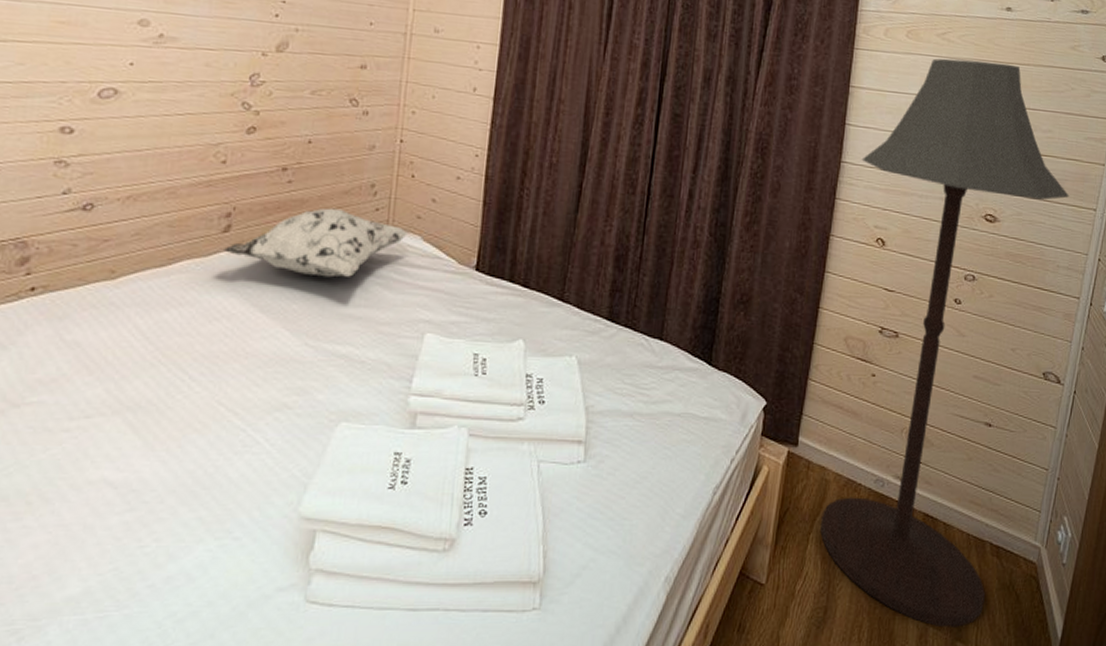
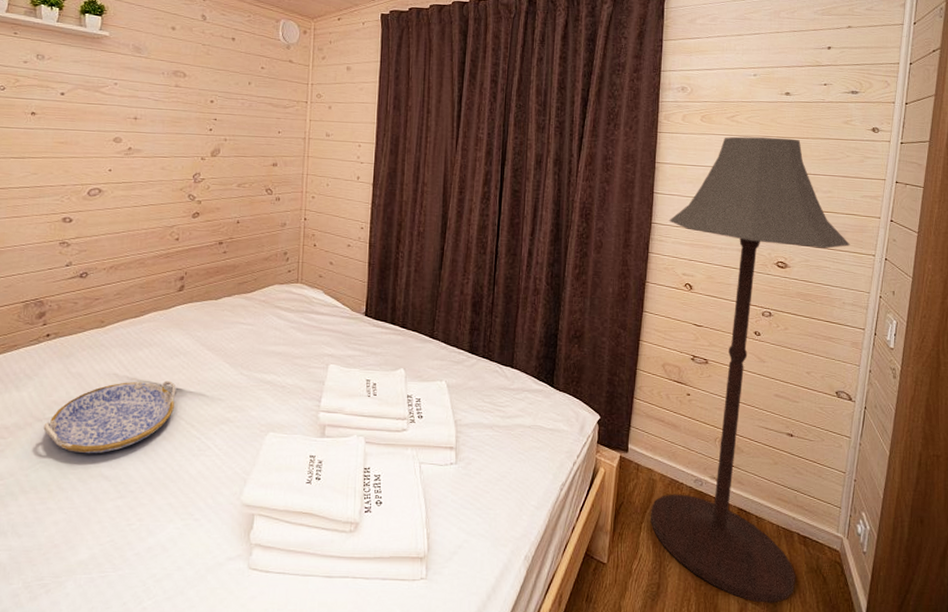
serving tray: none [21,353,215,452] -> present [43,381,176,454]
decorative pillow: present [224,208,408,278] -> none [179,271,313,323]

